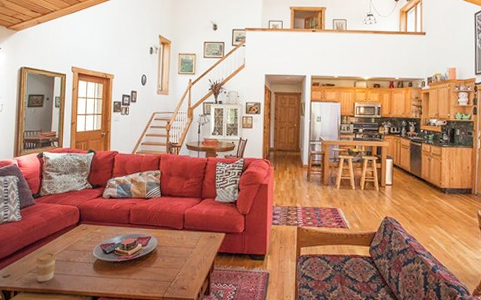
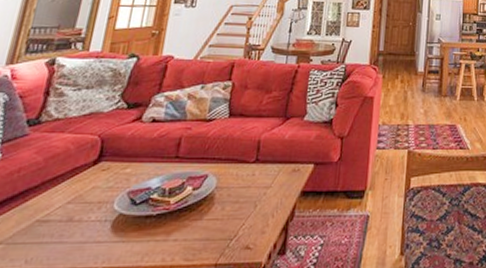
coffee cup: present [35,252,57,282] -> none [10,208,53,259]

